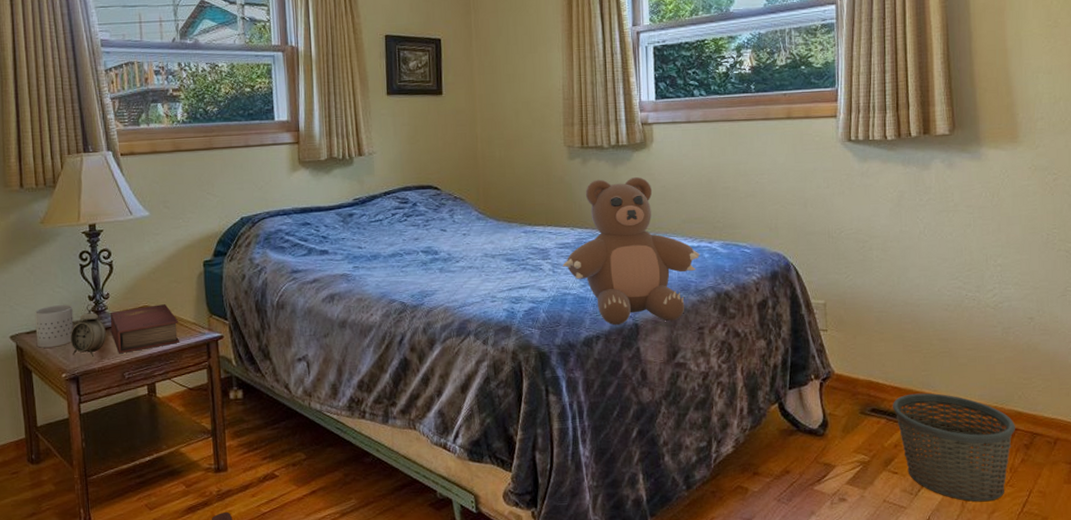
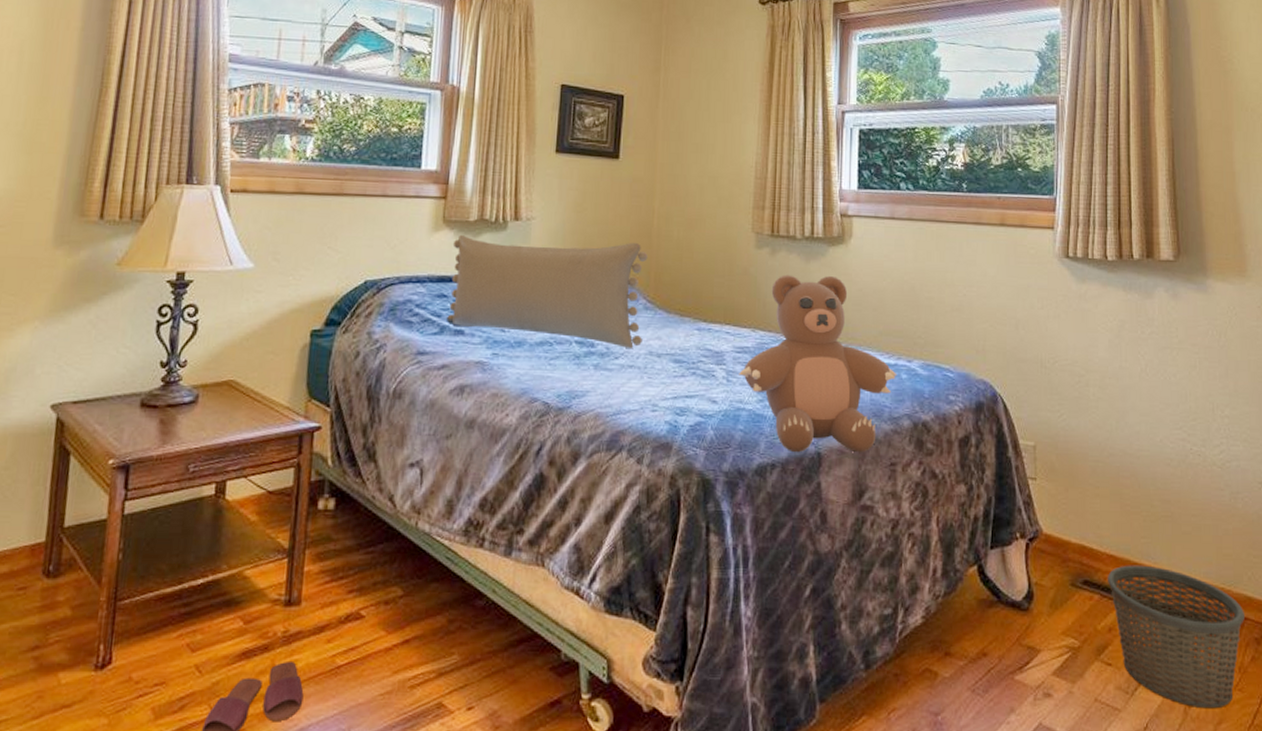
mug: present [34,304,74,348] -> none [83,370,138,424]
alarm clock: present [70,303,106,357] -> none [126,371,175,440]
book: present [110,304,179,354] -> none [181,380,269,440]
pillow: none [309,164,478,254] -> present [447,234,648,349]

